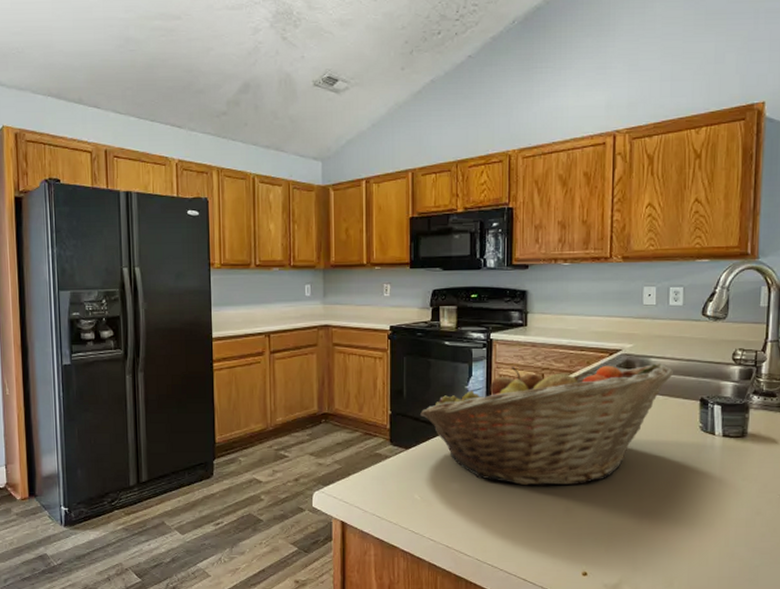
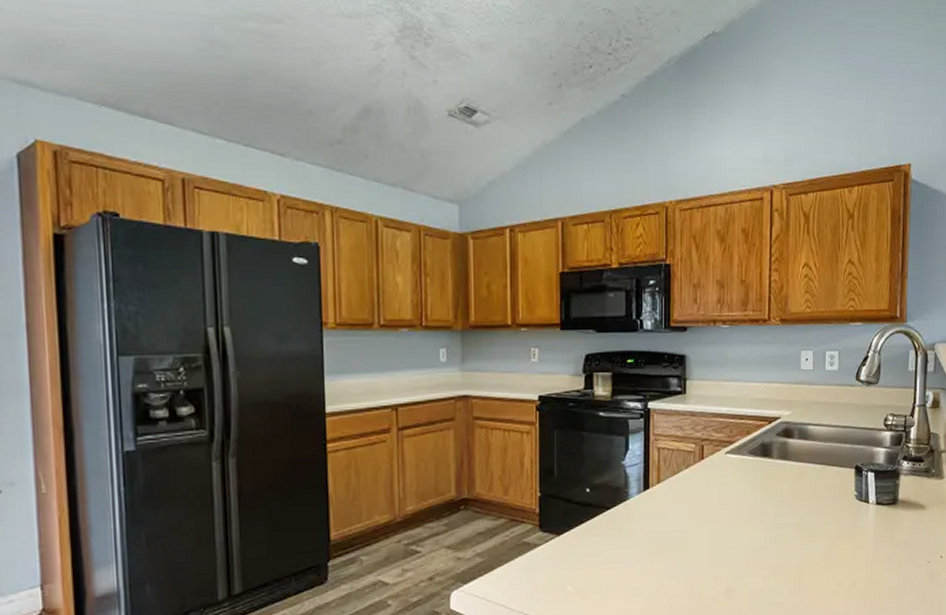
fruit basket: present [420,363,673,486] -> none [573,430,830,568]

